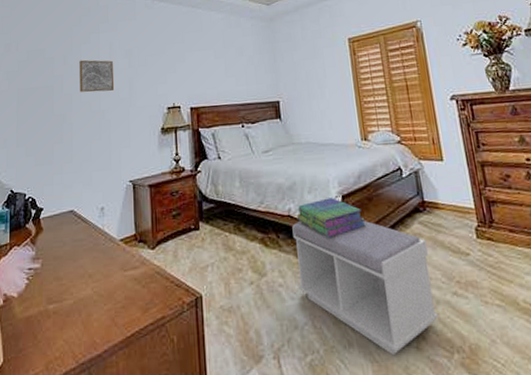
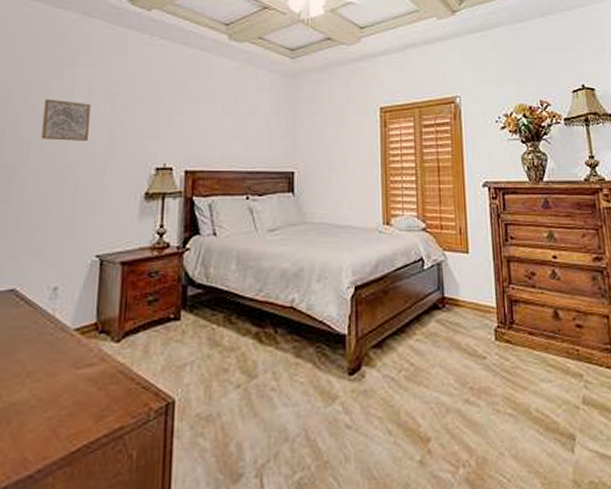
bench: present [292,221,439,356] -> none [293,314,447,472]
stack of books: present [296,198,366,238] -> none [300,288,378,335]

